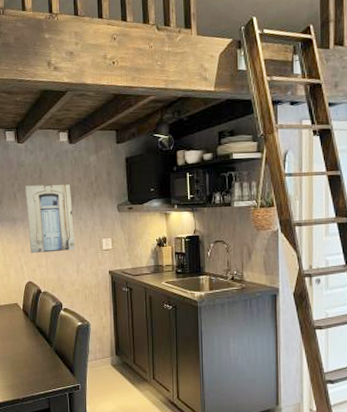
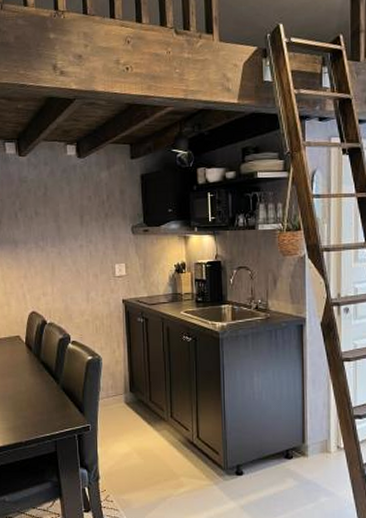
wall art: present [24,184,76,254] -> none [27,203,85,281]

